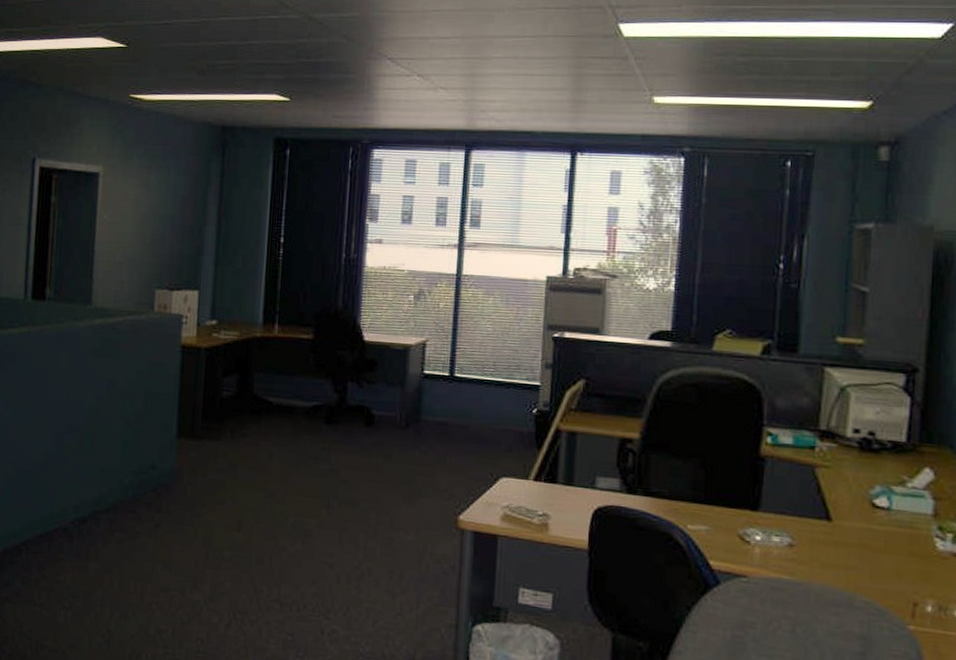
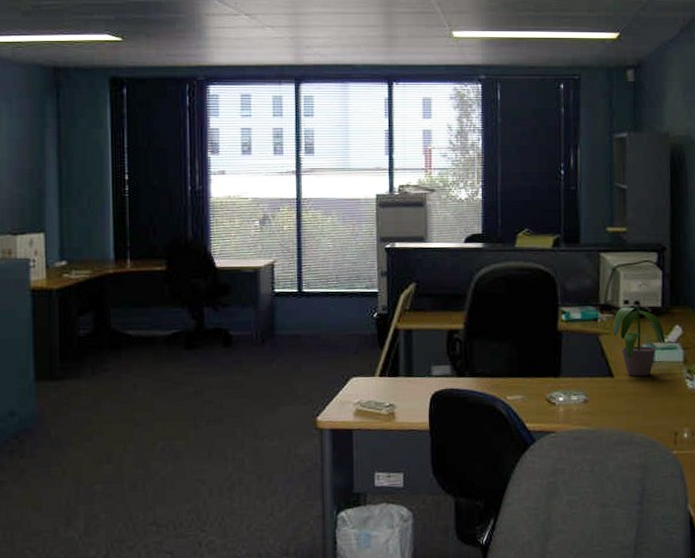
potted plant: none [835,436,909,526] -> present [613,306,666,377]

